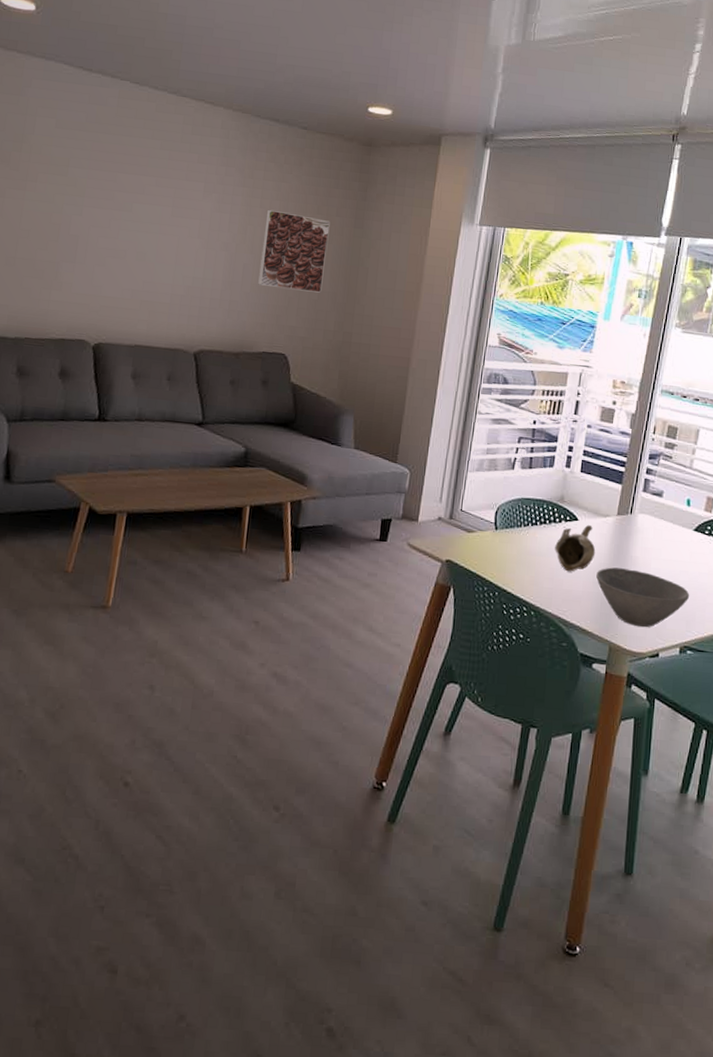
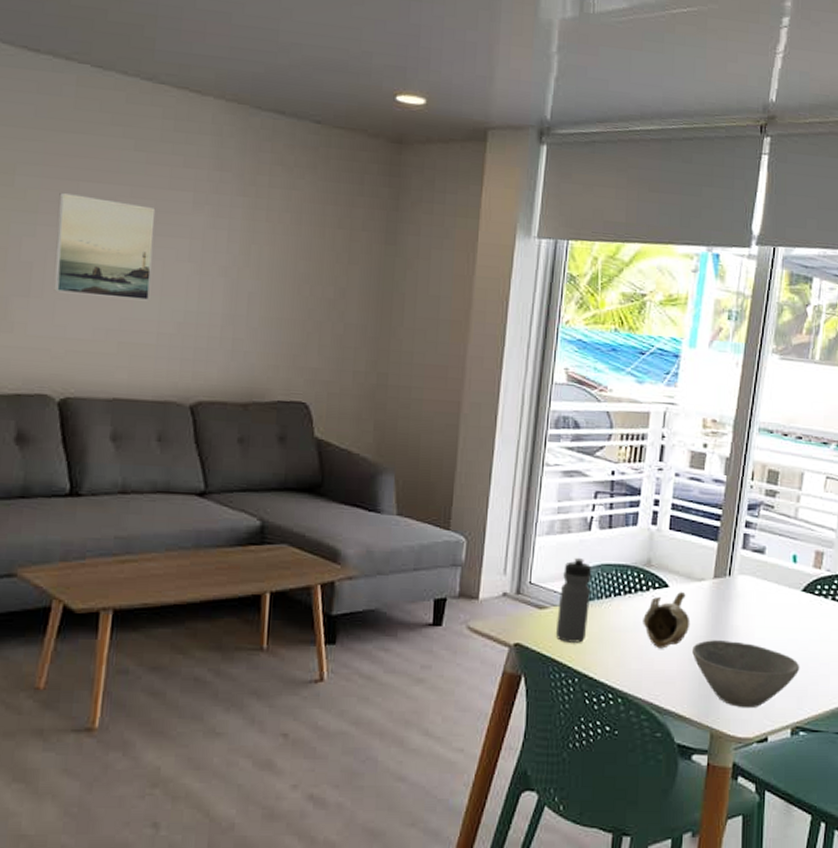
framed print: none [94,181,175,269] -> present [54,192,156,301]
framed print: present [258,209,330,293] -> none [268,223,355,326]
water bottle: none [480,491,514,563] -> present [555,557,592,643]

